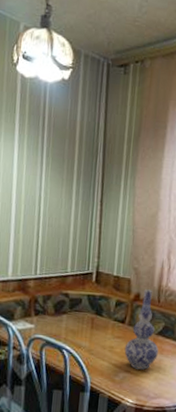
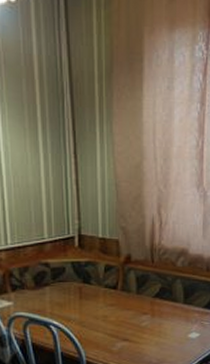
vase: present [124,289,159,370] -> none [120,250,157,336]

